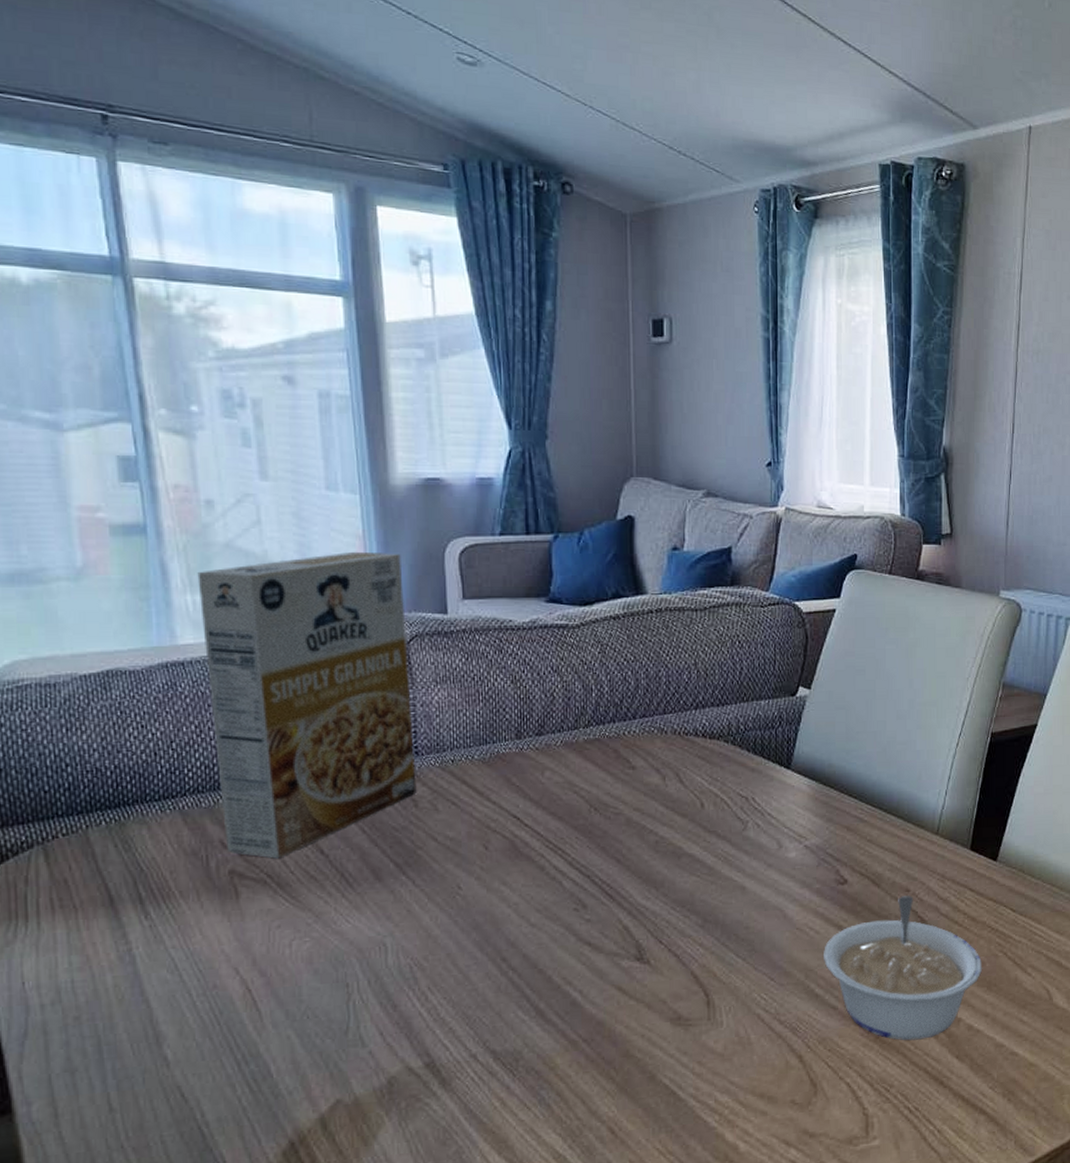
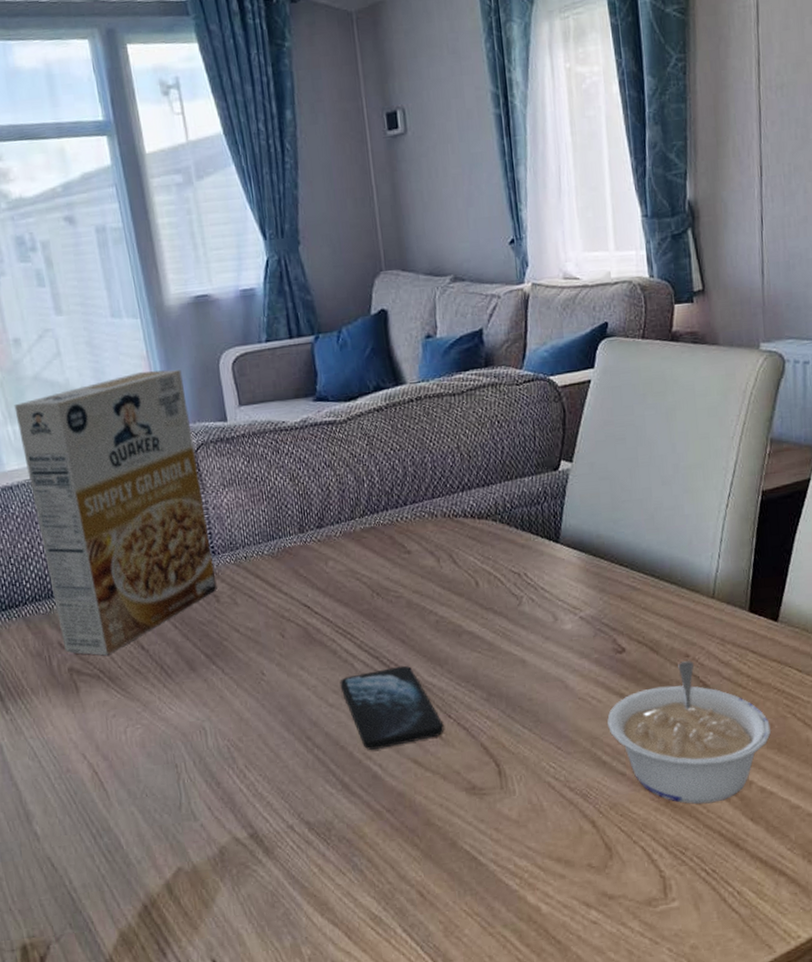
smartphone: none [545,886,654,974] -> present [339,665,445,750]

